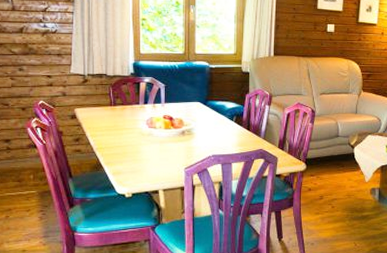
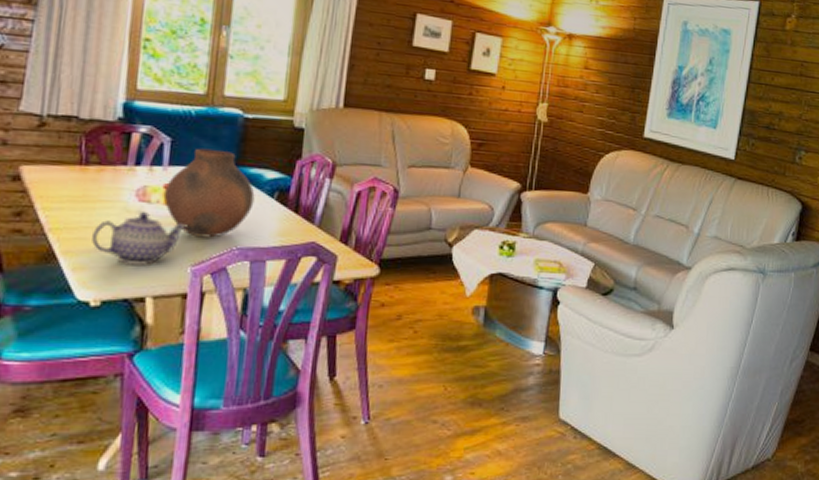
teapot: none [123,135,180,169] -> present [92,212,187,265]
vase: none [163,90,221,150] -> present [163,148,255,238]

